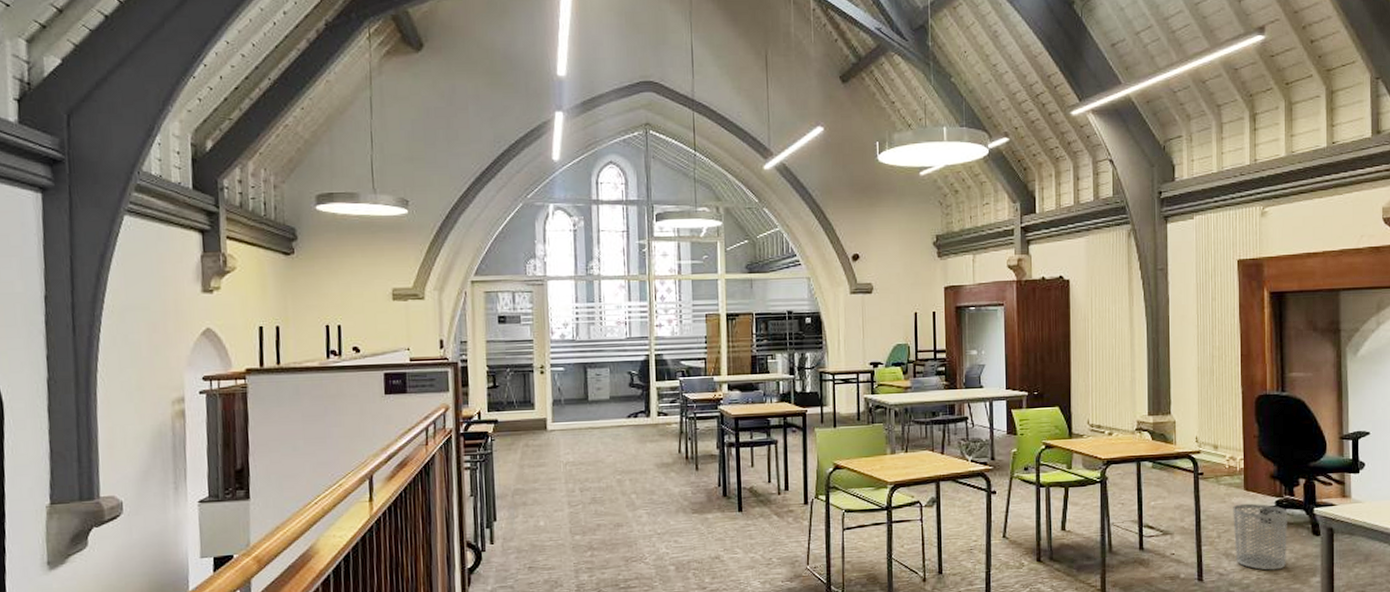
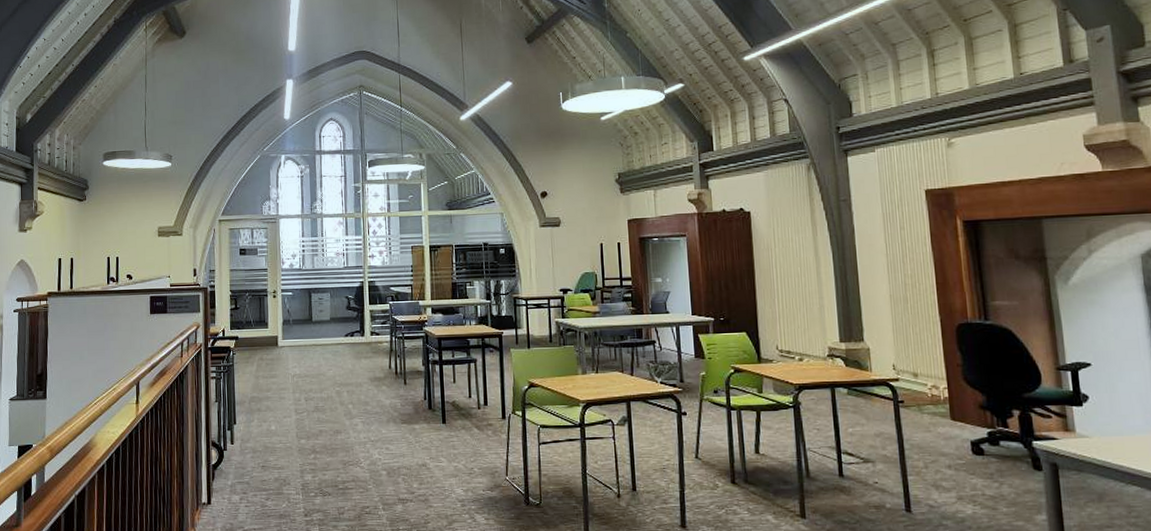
waste bin: present [1233,503,1287,571] -> none [939,433,1005,505]

